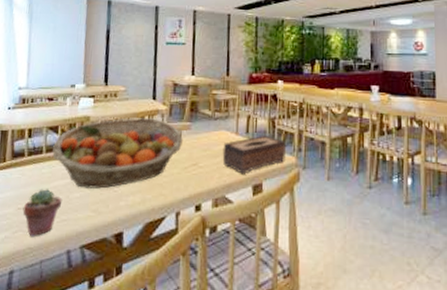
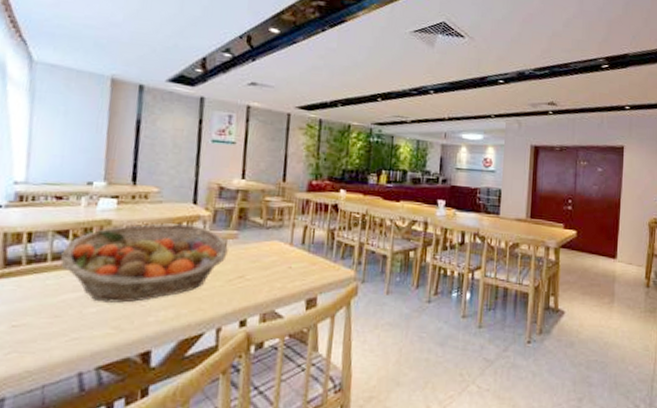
potted succulent: present [22,189,63,237] -> none [18,303,73,359]
tissue box: present [222,134,286,174] -> none [273,246,345,288]

